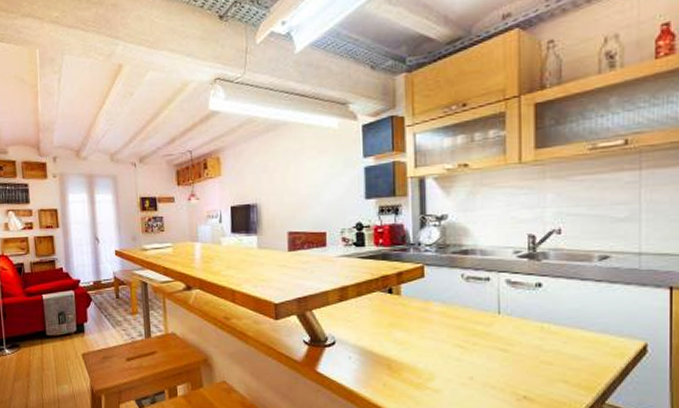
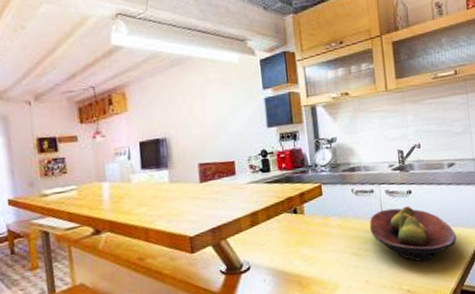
fruit bowl: none [480,301,600,367] -> present [369,206,456,262]

